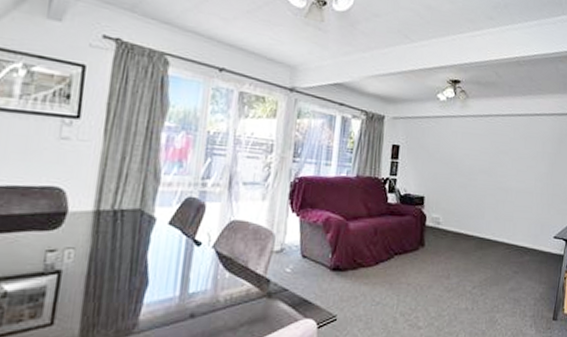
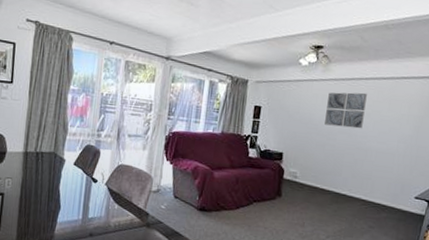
wall art: none [465,129,504,168] -> present [325,92,367,129]

